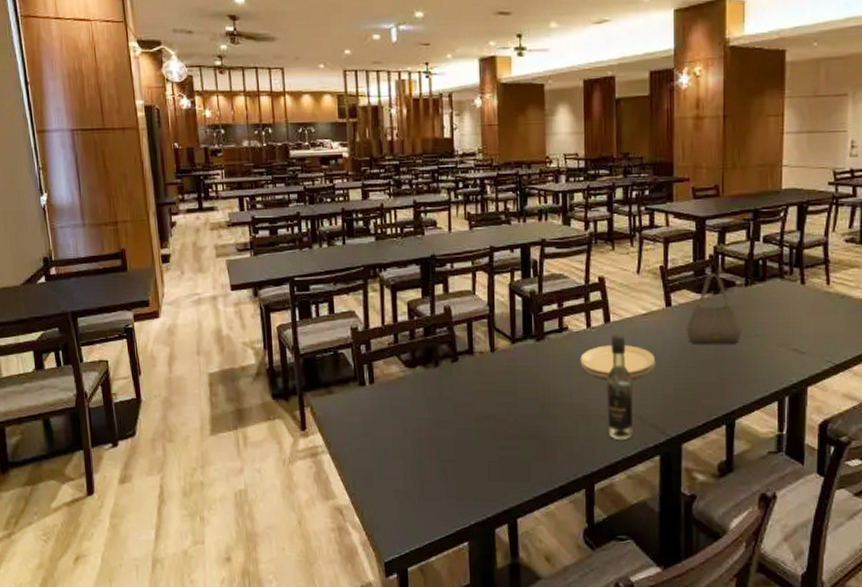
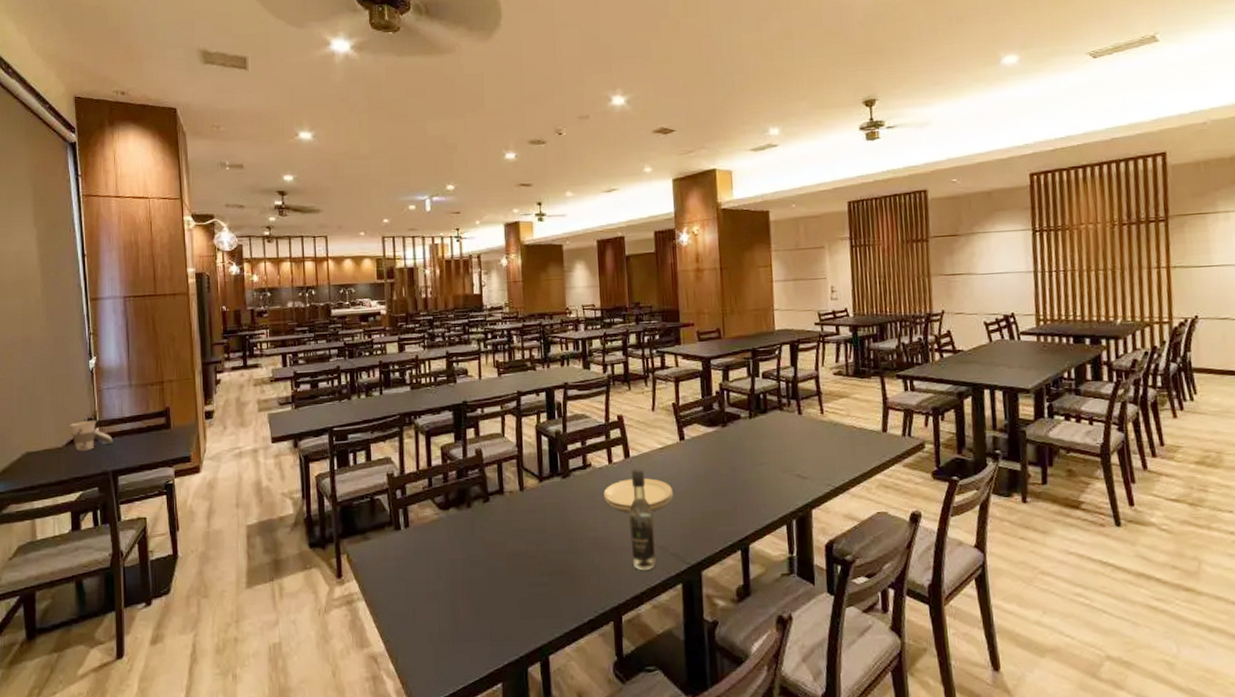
cup: none [25,259,70,291] -> present [69,420,113,452]
handbag: present [686,273,741,344] -> none [699,408,749,474]

